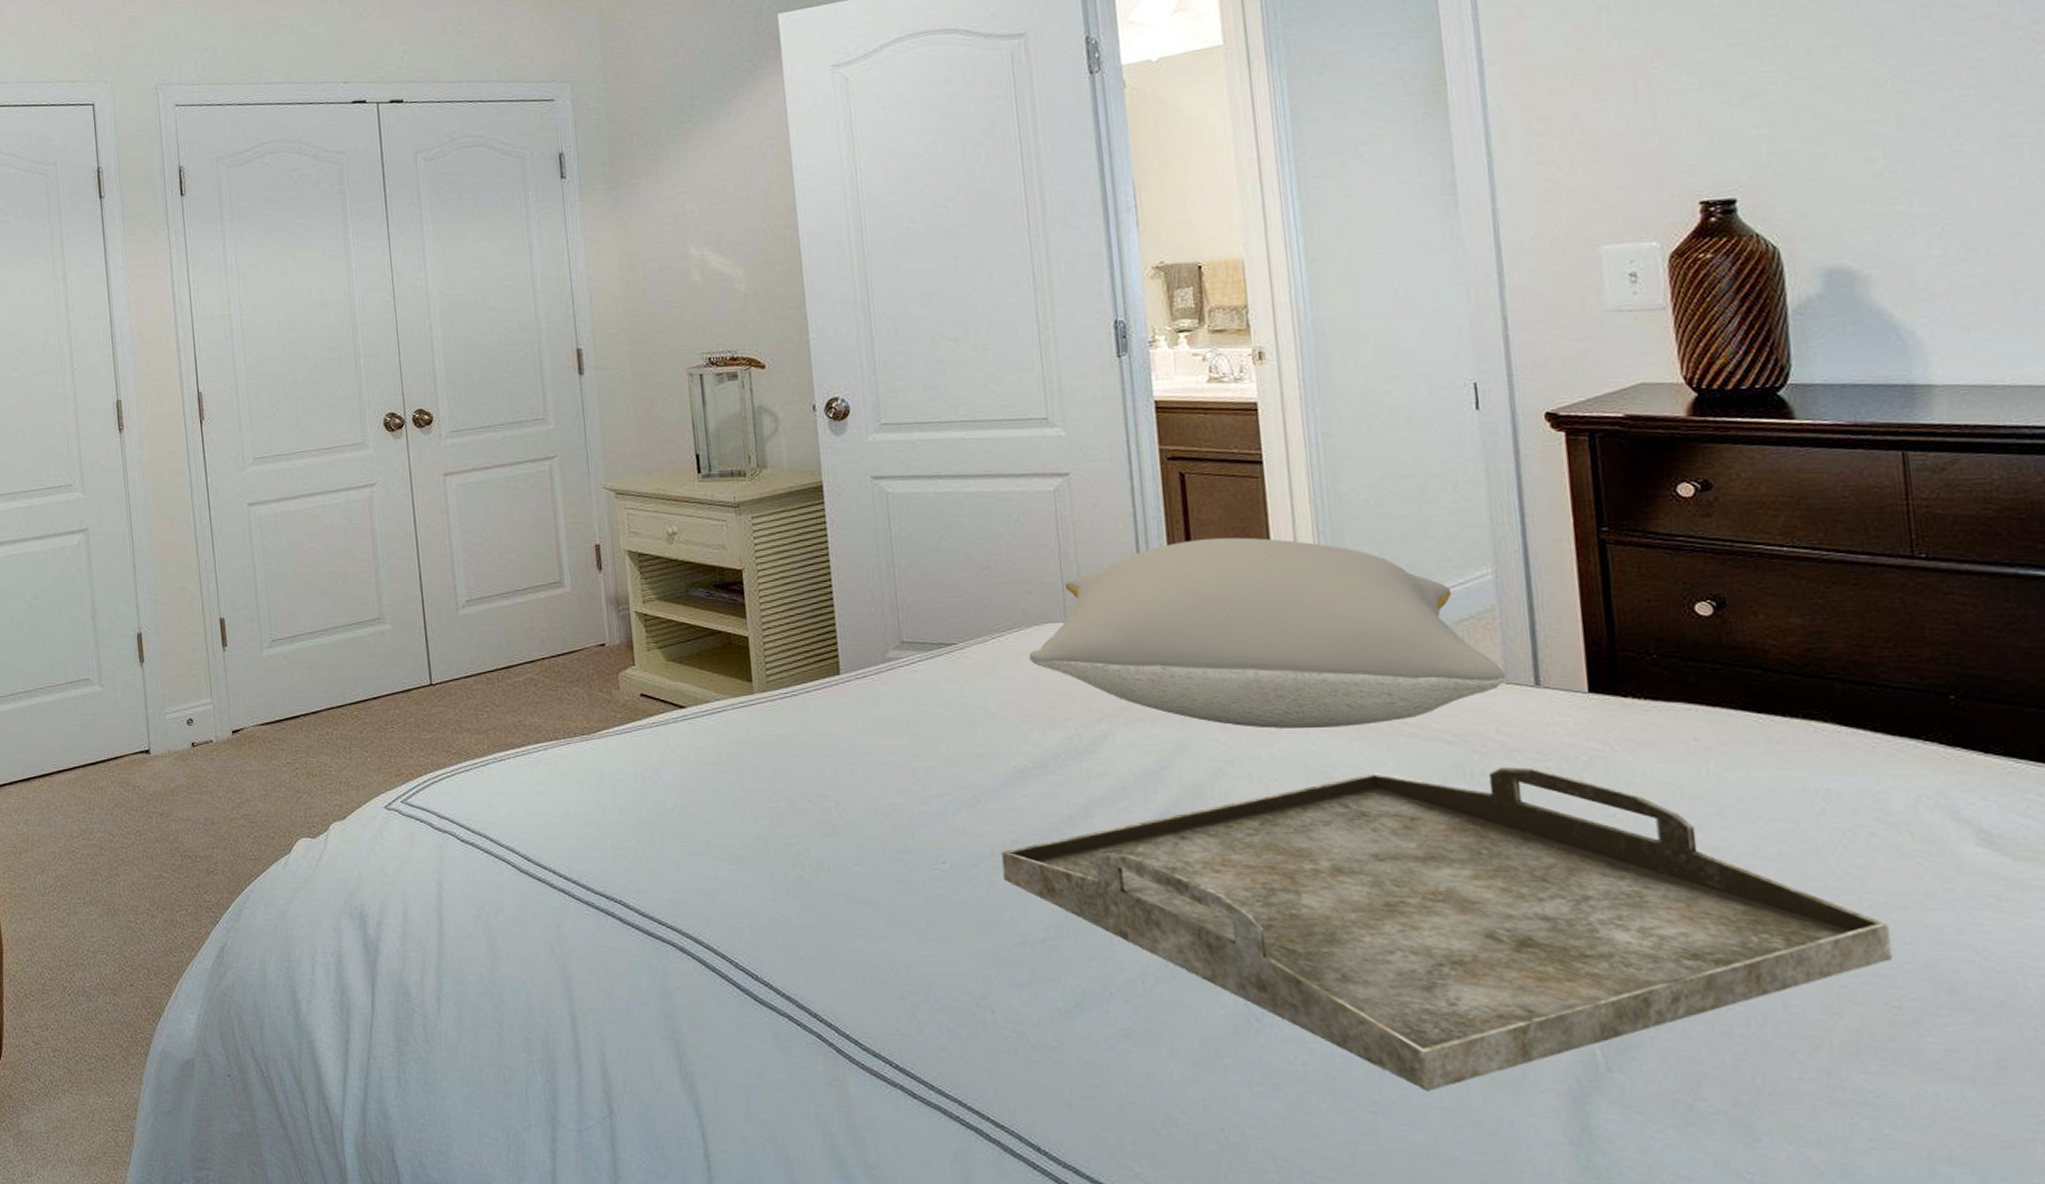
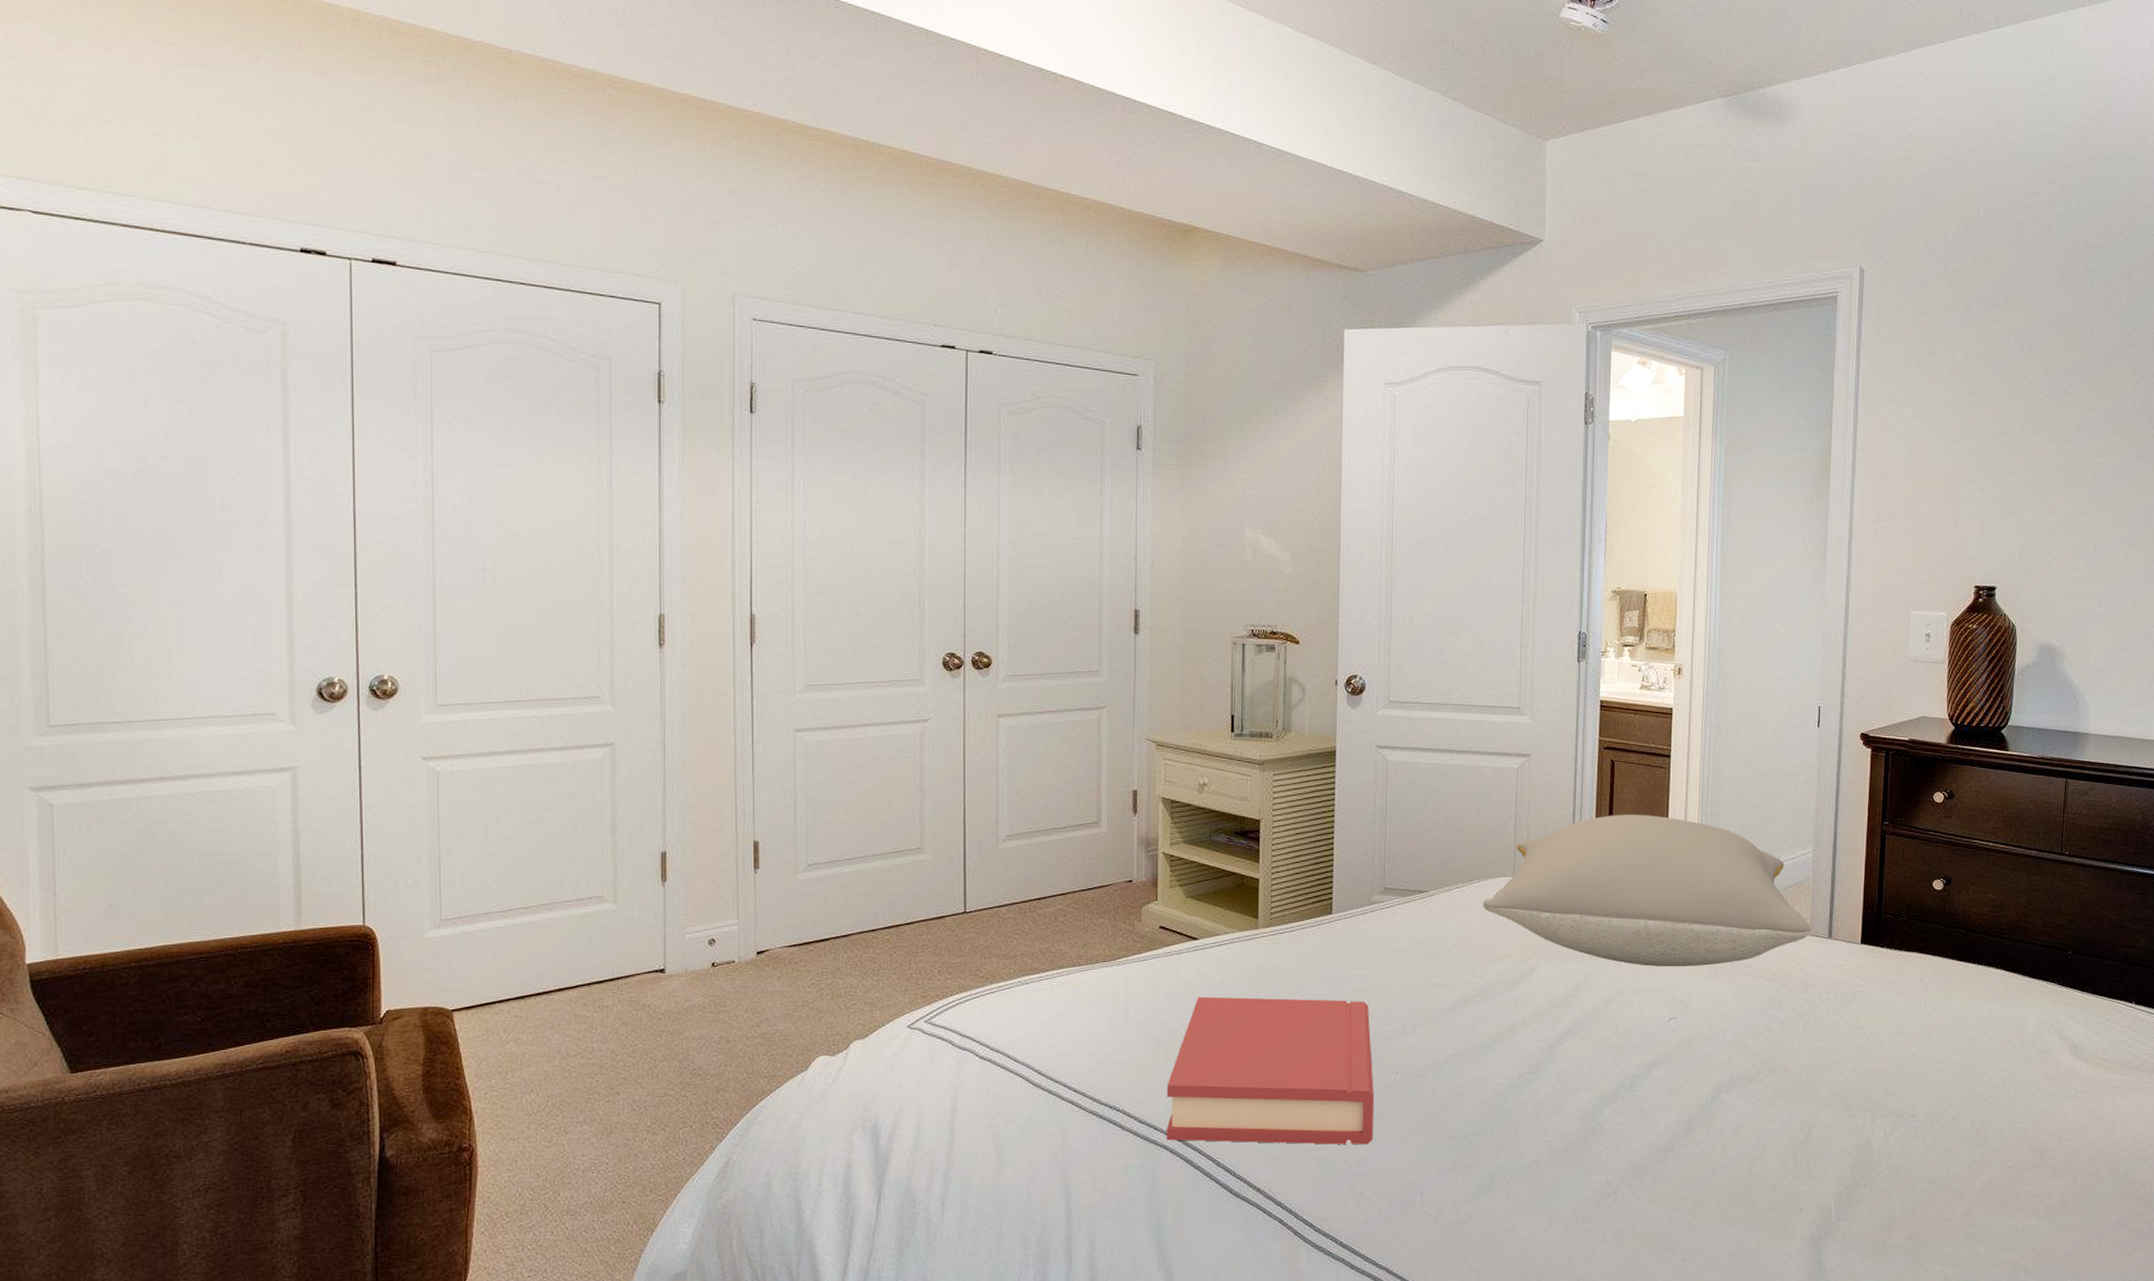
hardback book: none [667,772,922,948] -> present [1166,996,1374,1145]
serving tray: present [1001,767,1892,1091] -> none [1442,998,2013,1241]

